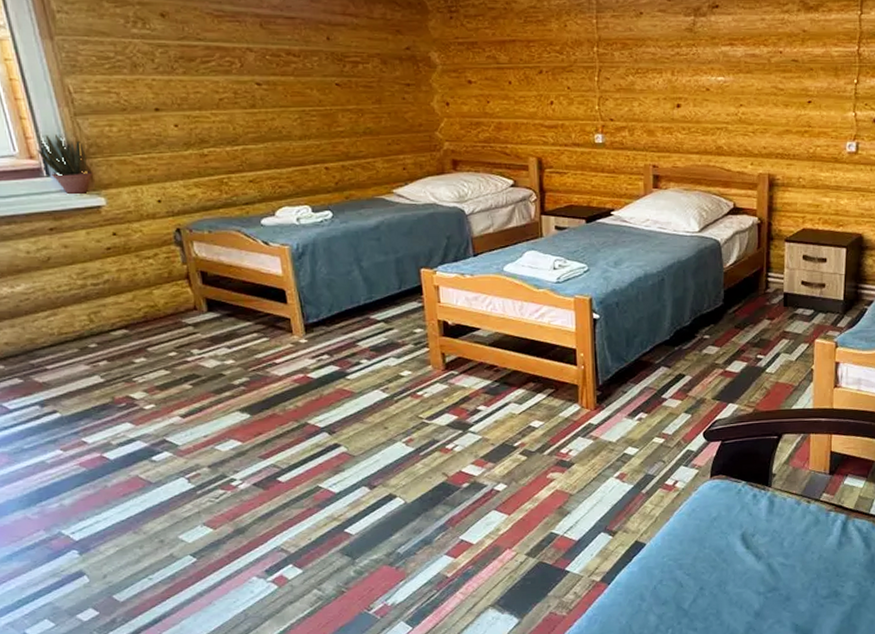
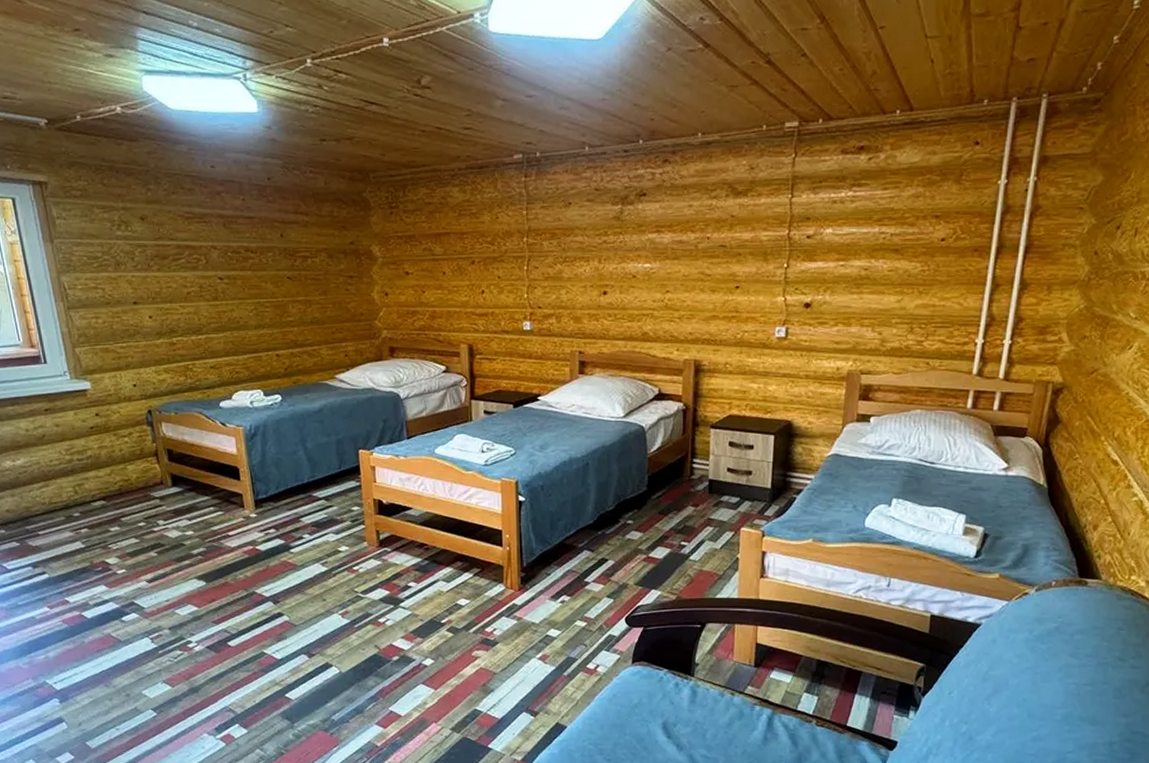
potted plant: present [37,135,92,195] -> none [37,326,81,380]

